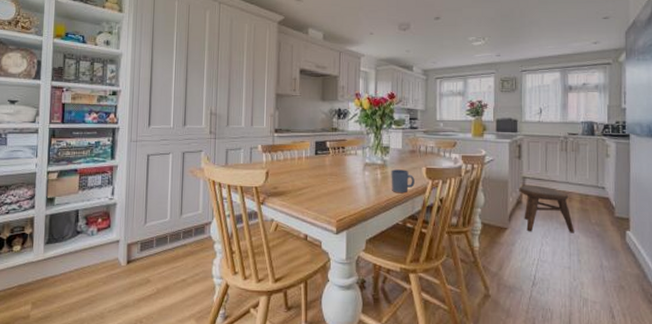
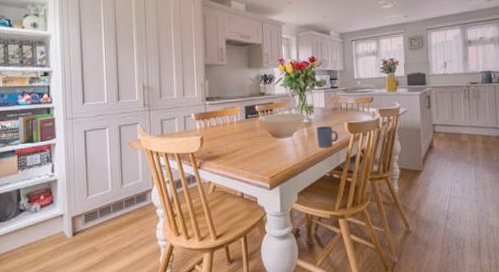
books: none [82,134,120,164] -> present [18,113,56,144]
bowl: none [328,151,380,179] -> present [258,112,306,139]
stool: present [519,184,574,233] -> none [430,131,479,173]

